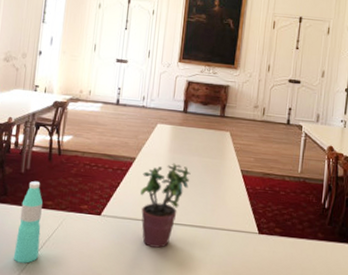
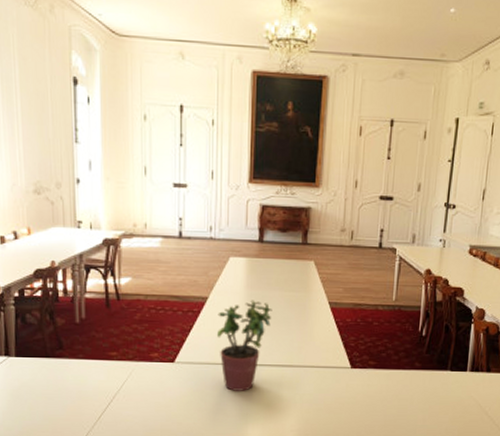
water bottle: present [13,180,43,264] -> none [80,330,110,419]

